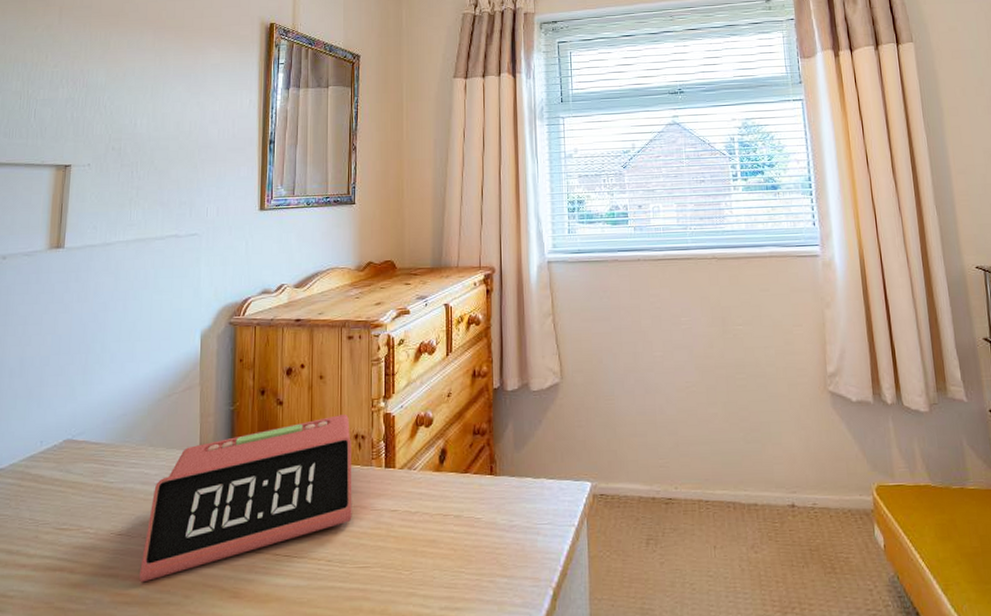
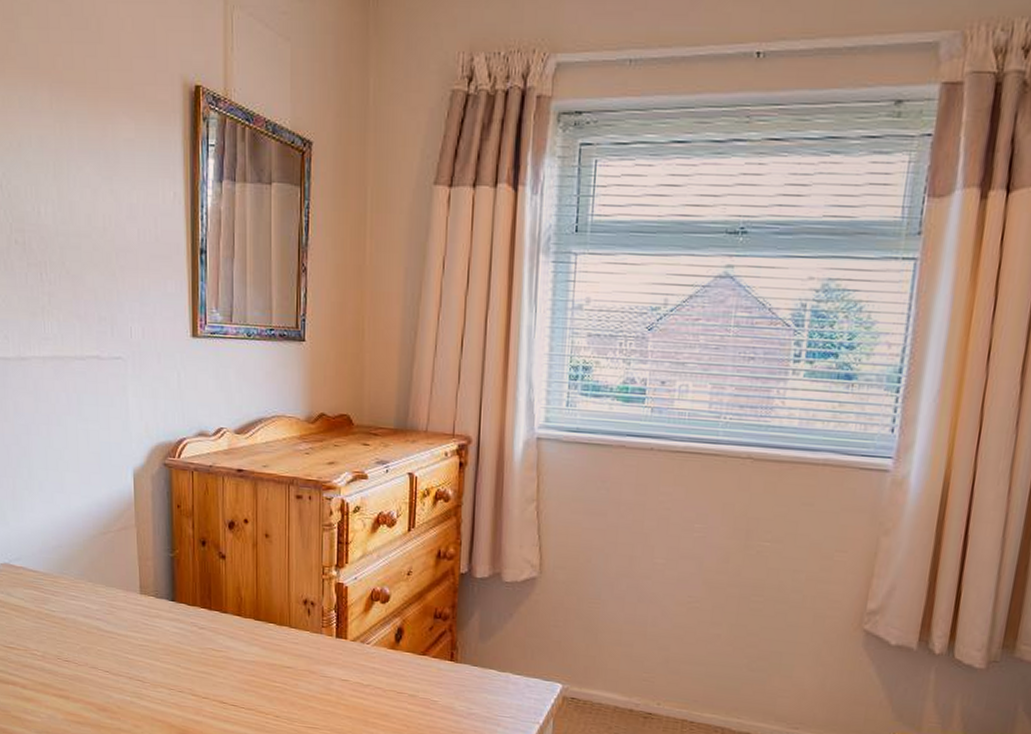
alarm clock: present [139,415,352,583] -> none [89,577,301,708]

